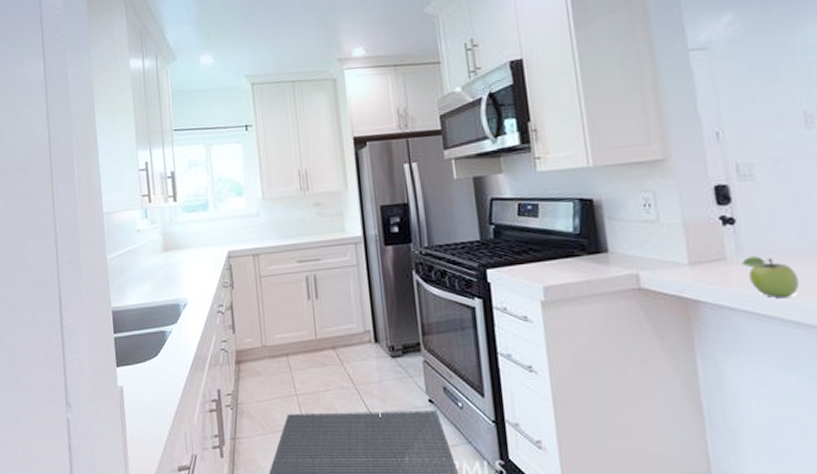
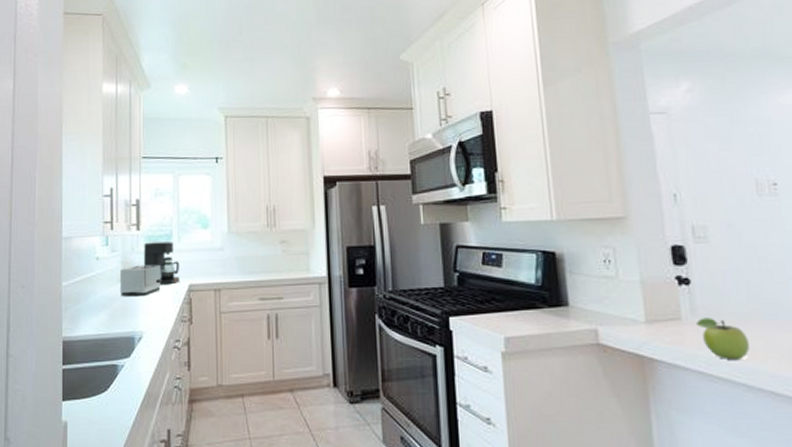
toaster: none [160,233,202,265] -> present [119,264,162,296]
coffee maker: none [182,211,218,253] -> present [144,242,179,285]

